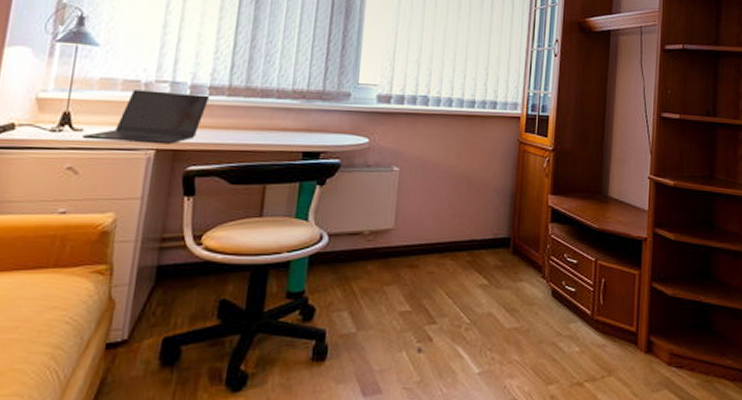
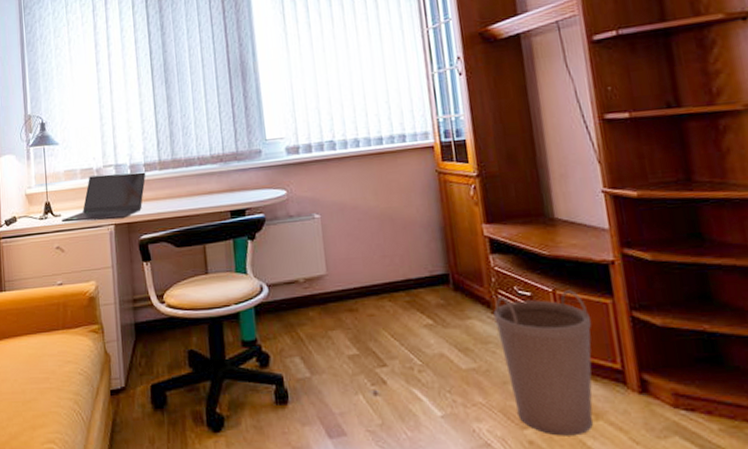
basket: none [542,260,621,391] -> present [493,290,593,436]

